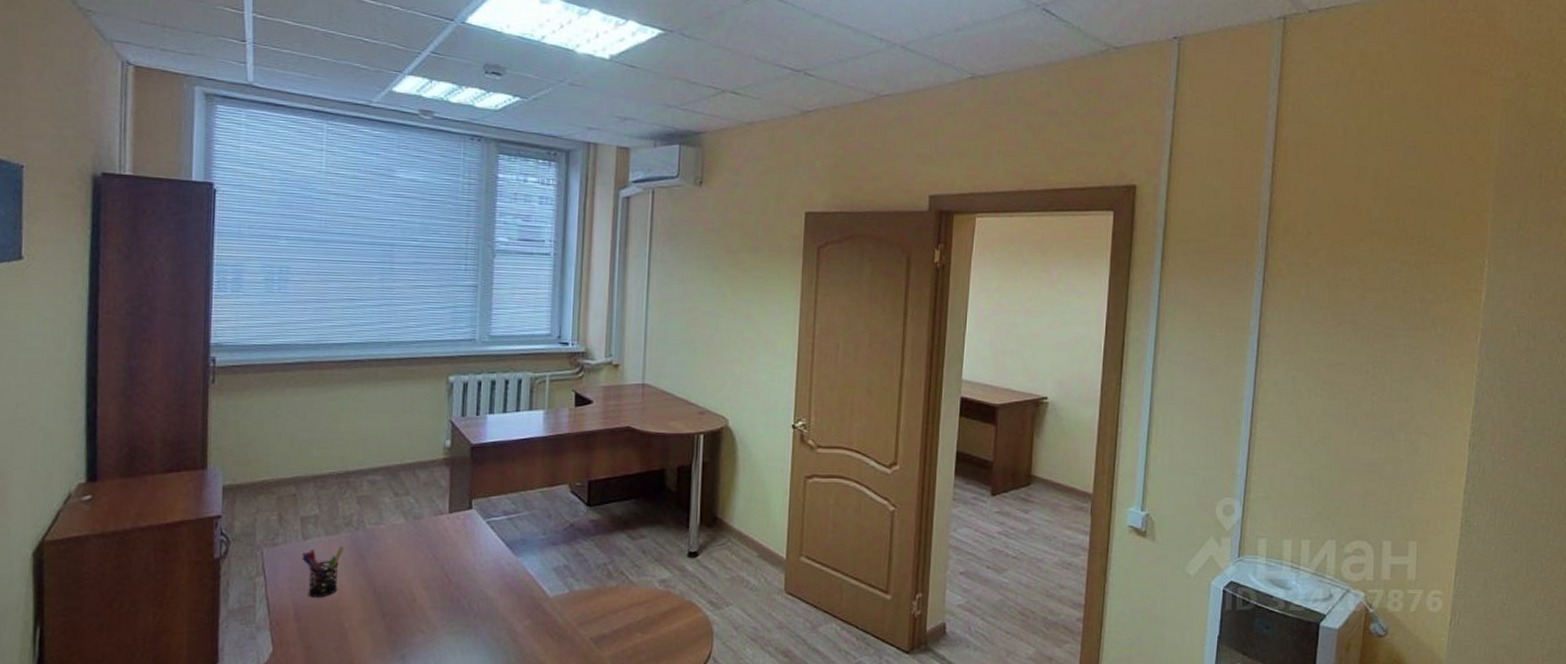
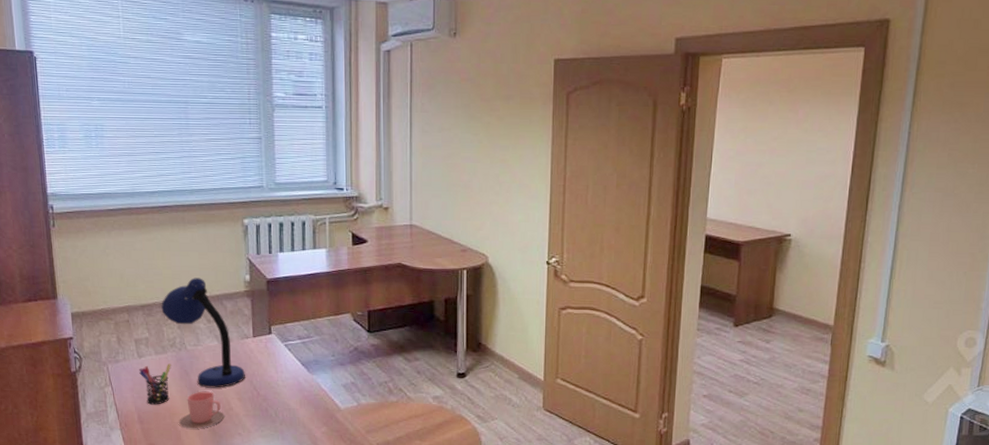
desk lamp: none [338,443,436,575] -> present [161,277,245,388]
cup: none [347,579,405,626] -> present [179,391,225,429]

